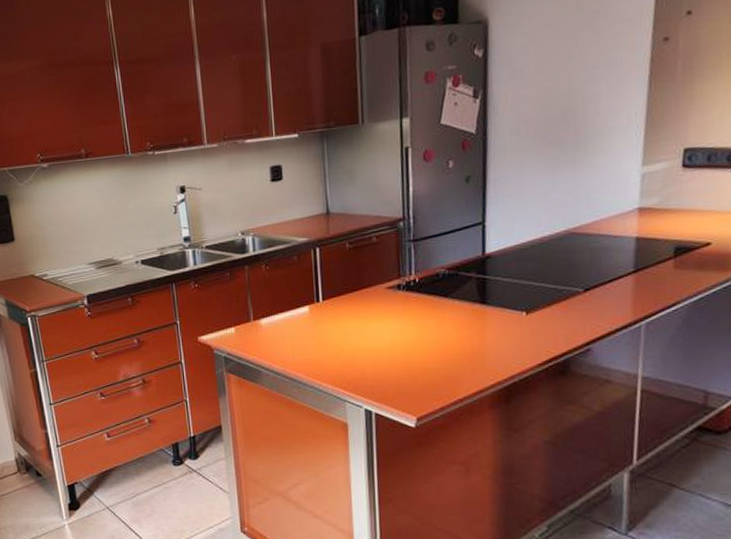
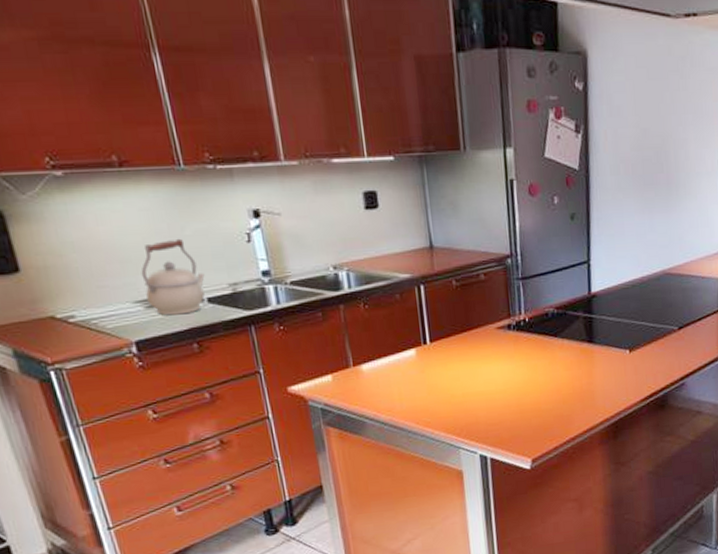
kettle: none [95,212,140,275] -> present [141,238,205,316]

